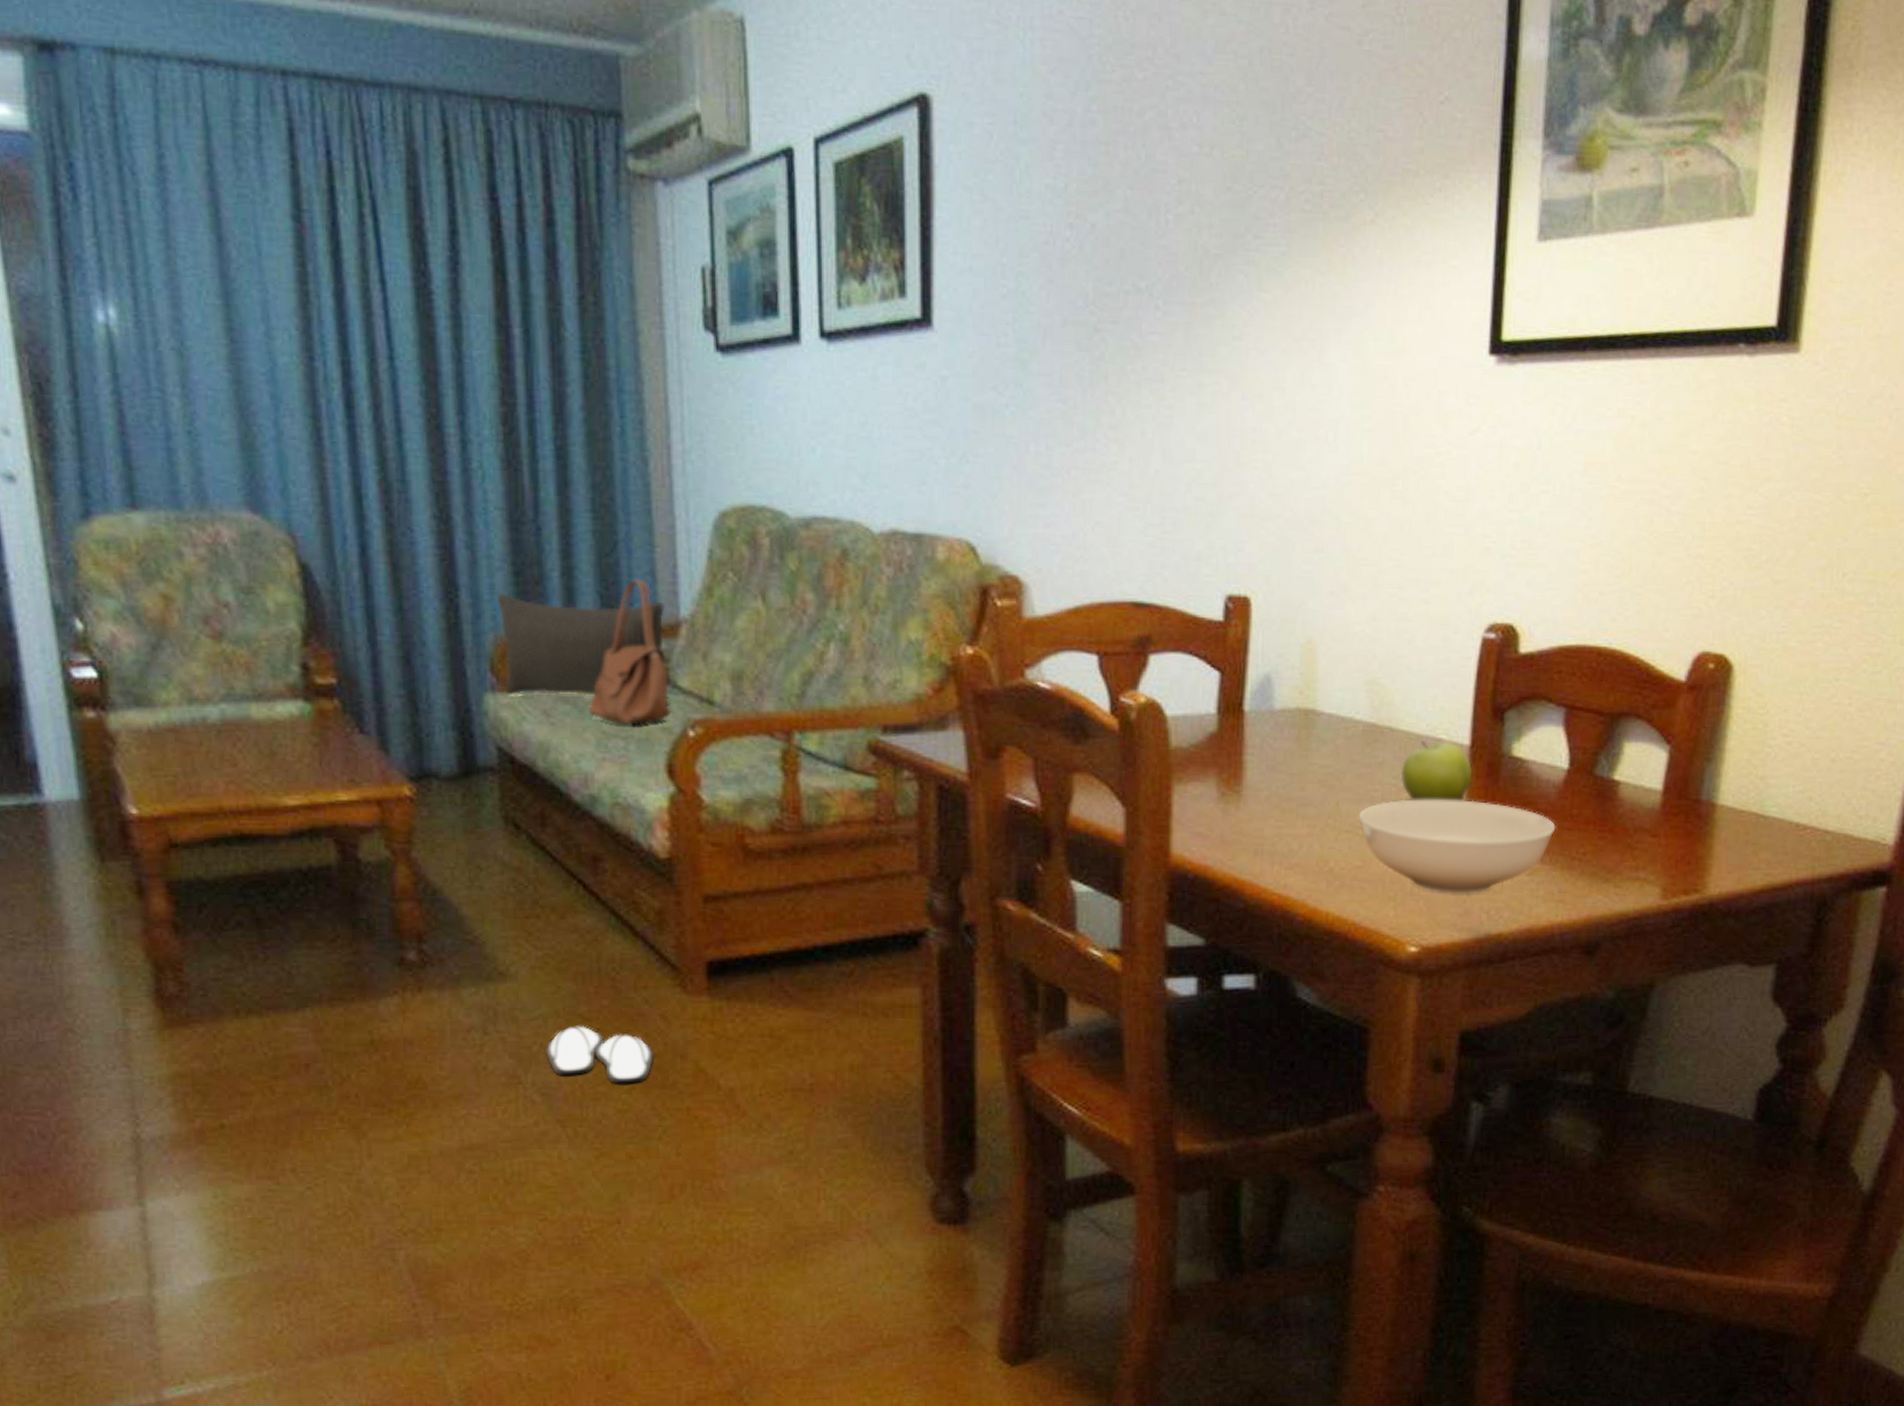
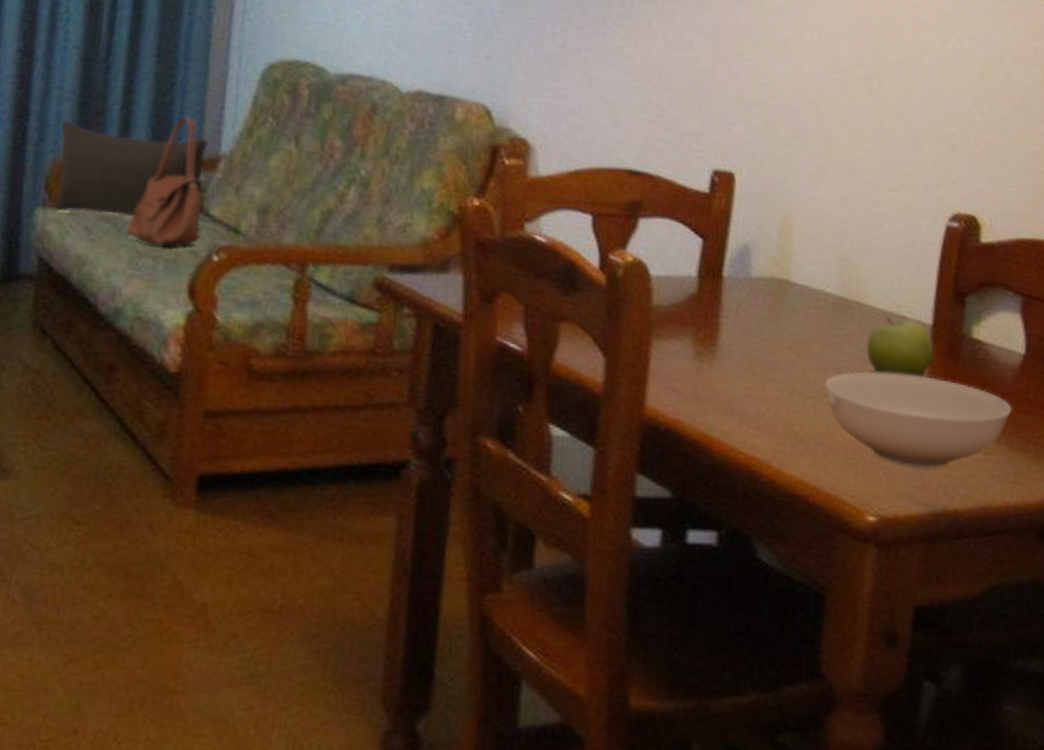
slippers: present [546,1026,653,1084] -> none [34,527,135,591]

